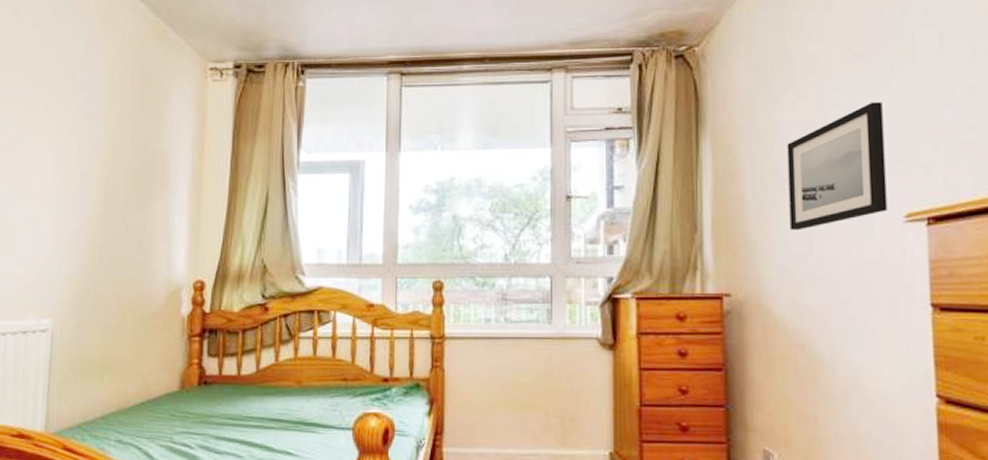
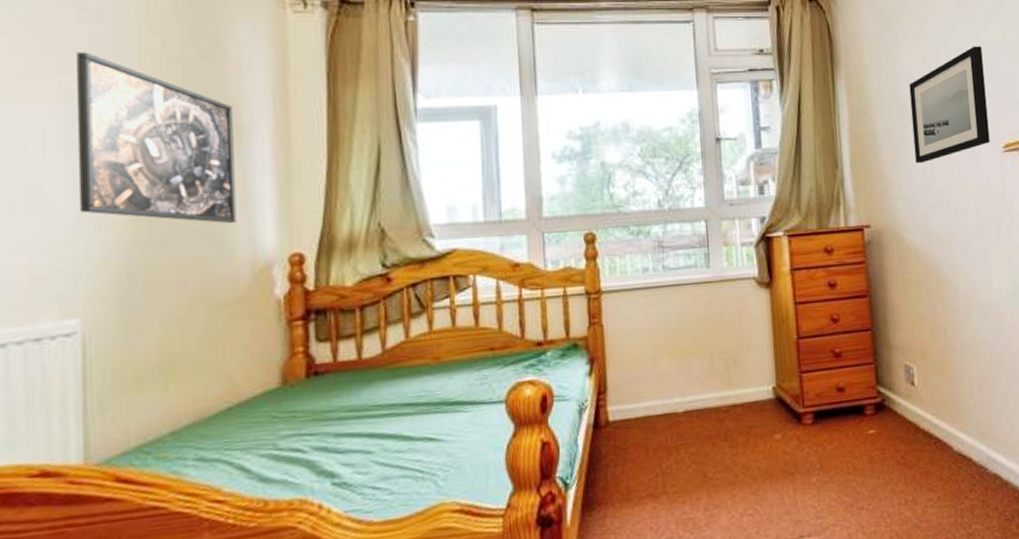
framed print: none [58,115,164,253] -> present [77,52,237,224]

